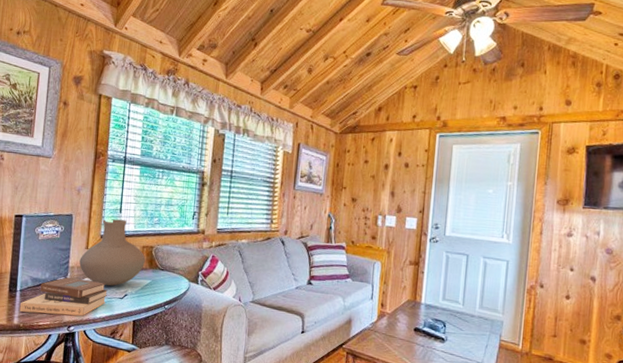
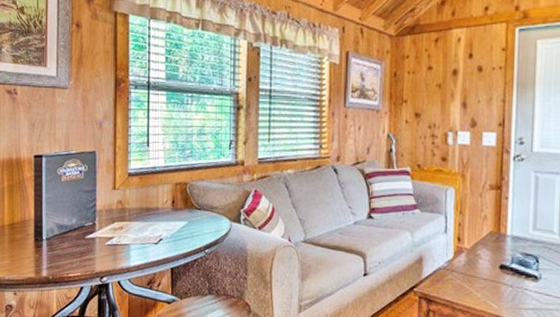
books: present [19,277,109,316] -> none [47,222,141,265]
vase: present [79,219,146,287] -> none [107,154,180,231]

